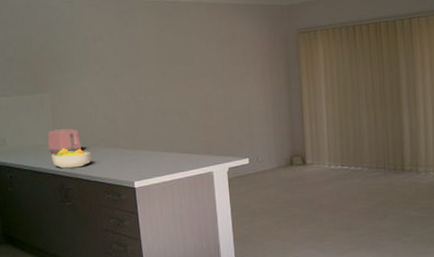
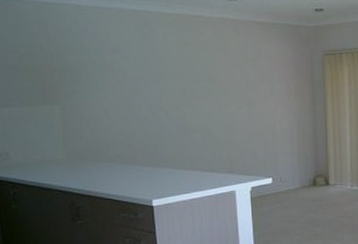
toaster: present [47,128,82,154] -> none [57,143,95,170]
fruit bowl: present [51,148,91,169] -> none [61,164,106,185]

